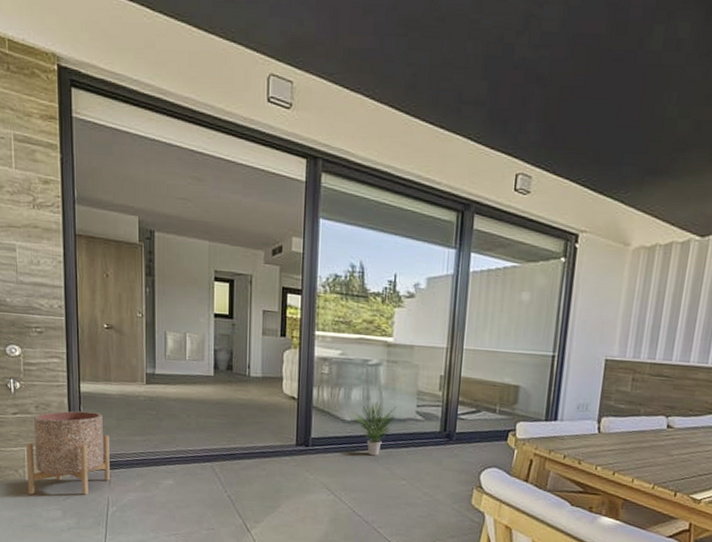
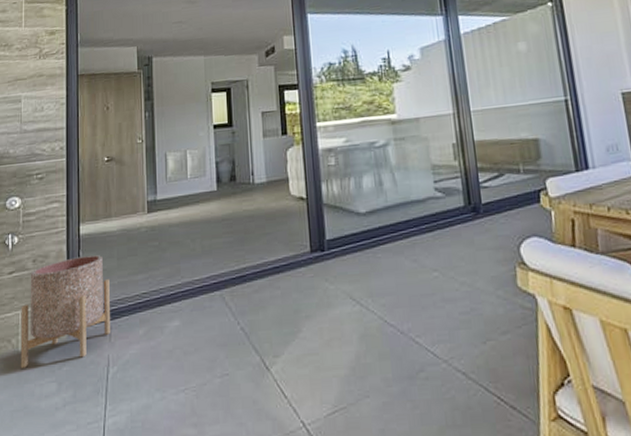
potted plant: present [352,401,396,456] -> none [366,185,413,249]

